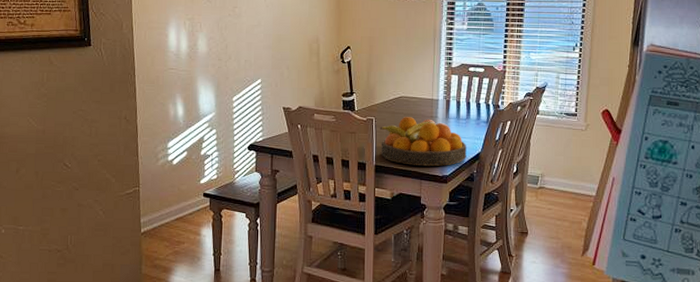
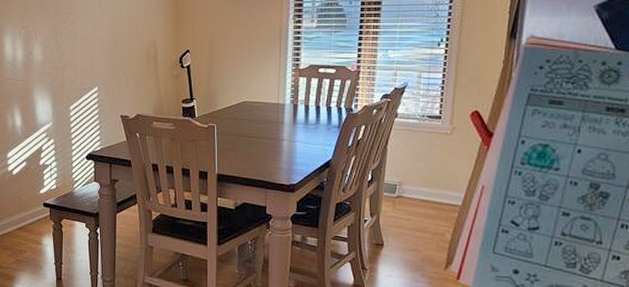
fruit bowl: present [380,117,467,166] -> none [222,123,316,174]

